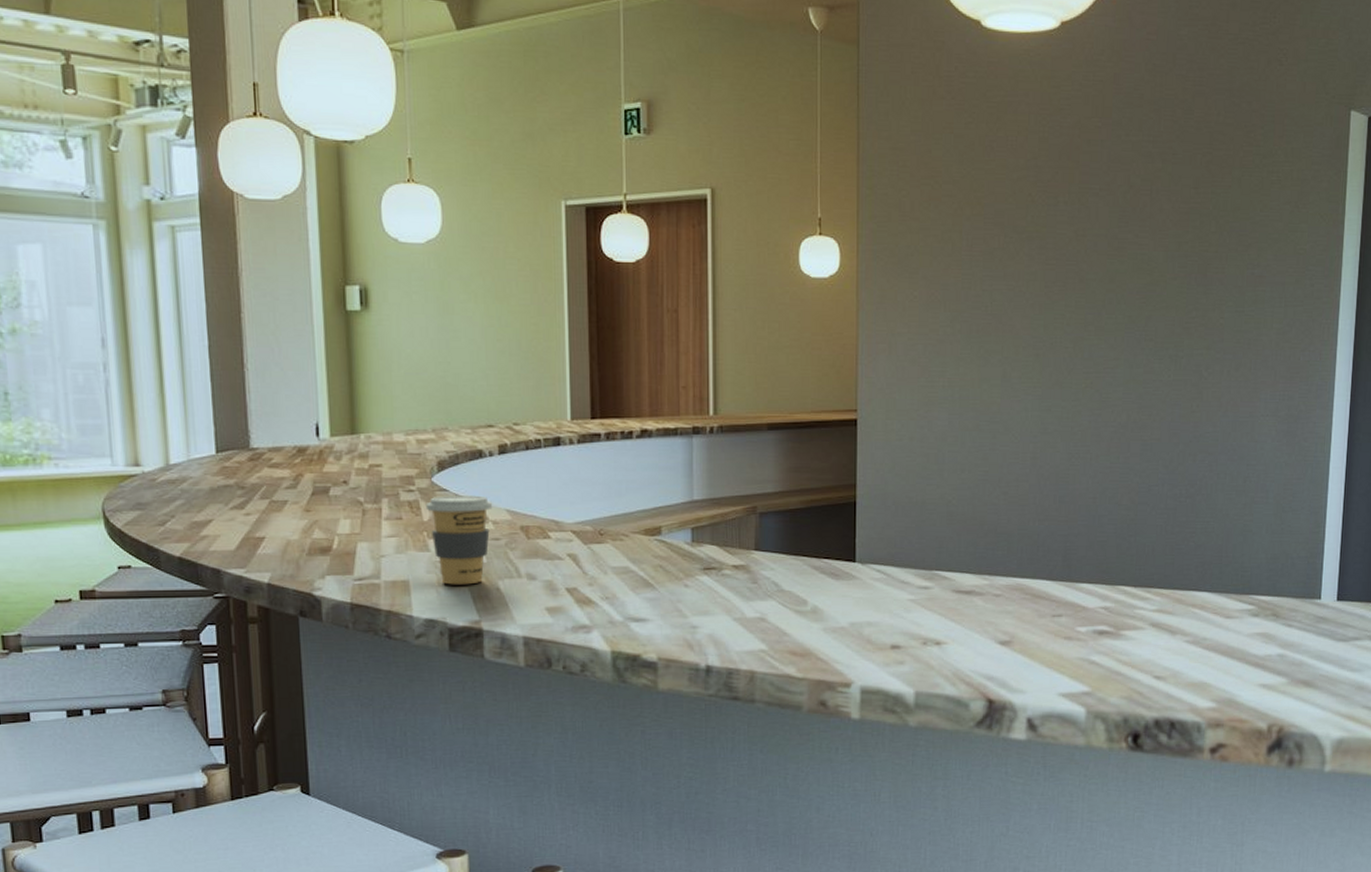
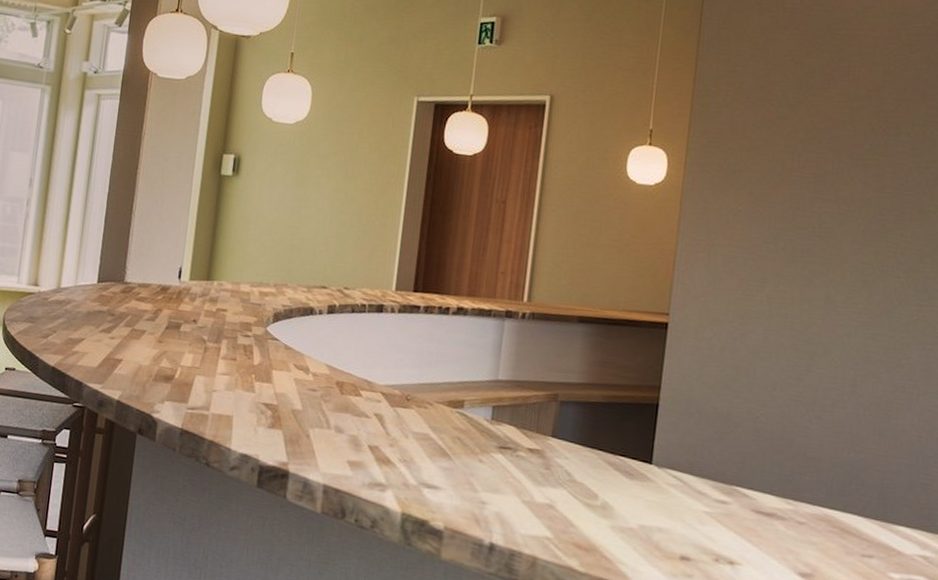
coffee cup: present [425,495,493,585] -> none [257,344,316,428]

